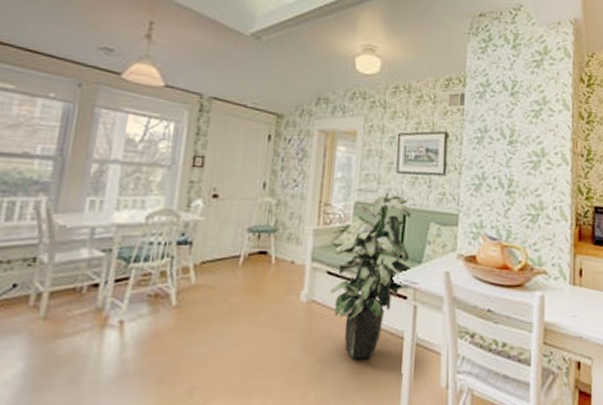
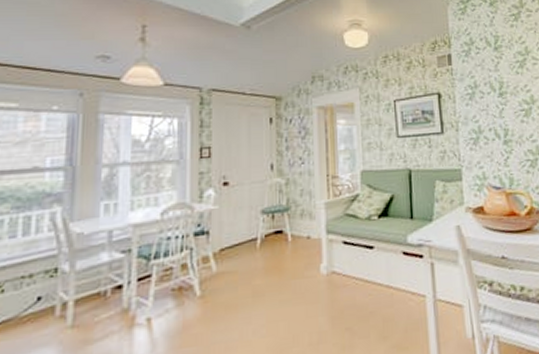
indoor plant: present [330,187,413,359] -> none [347,155,425,324]

